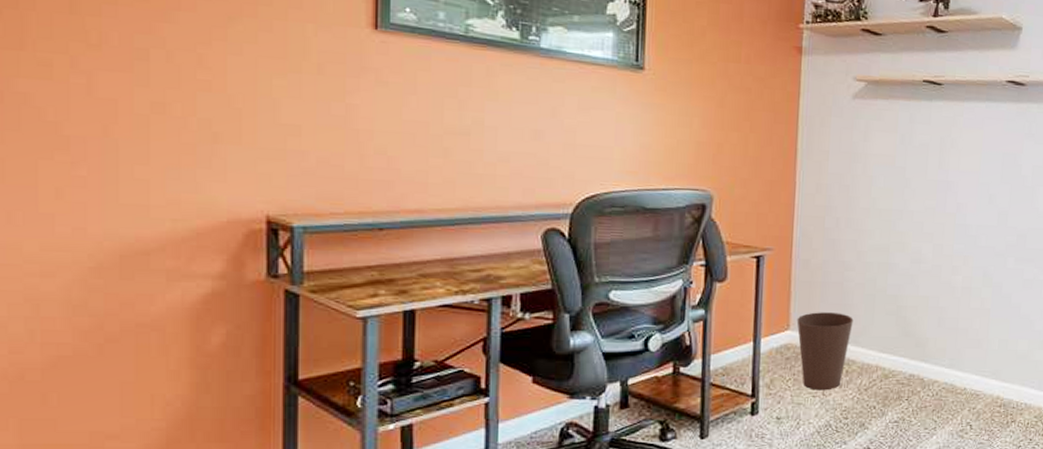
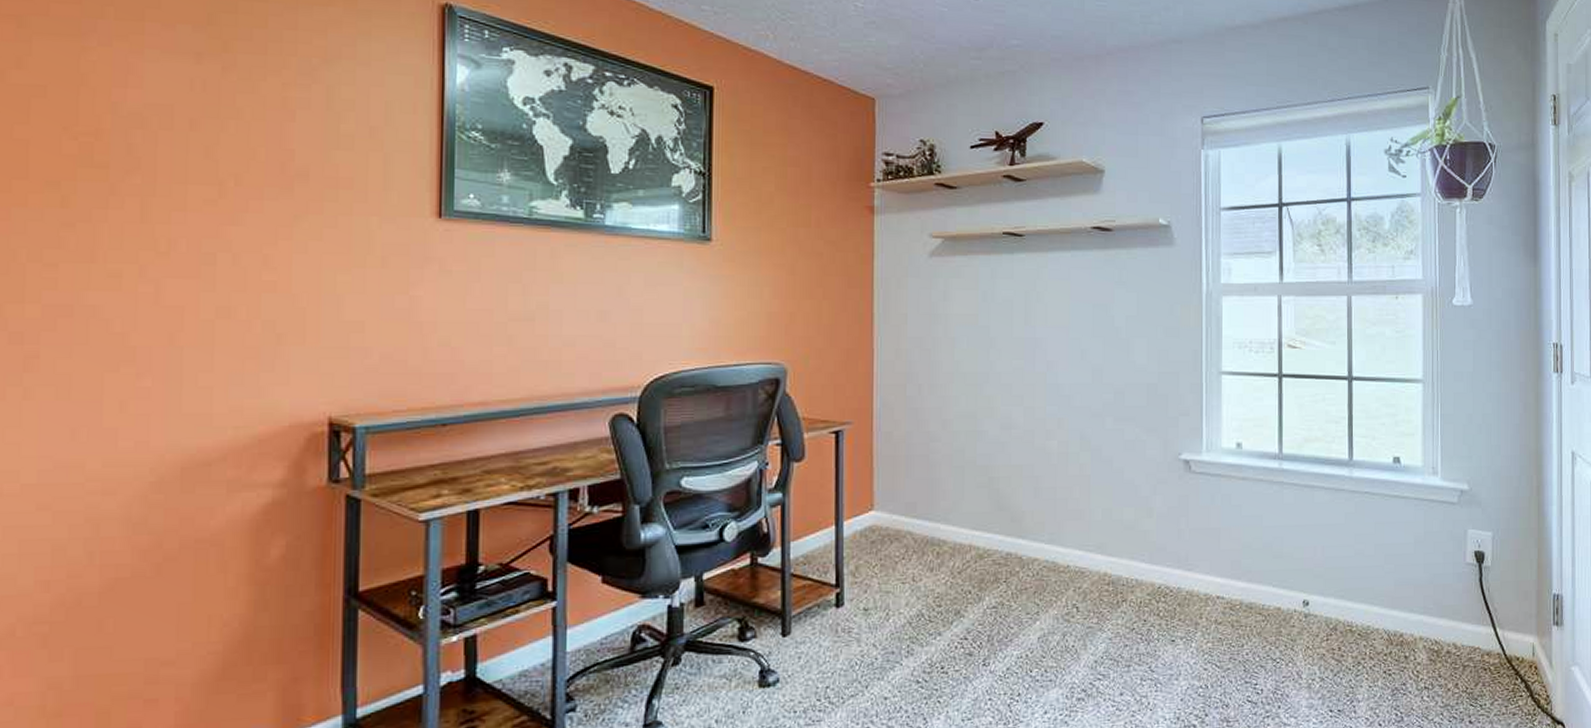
trash bin: present [796,312,854,391] -> none [881,488,942,576]

